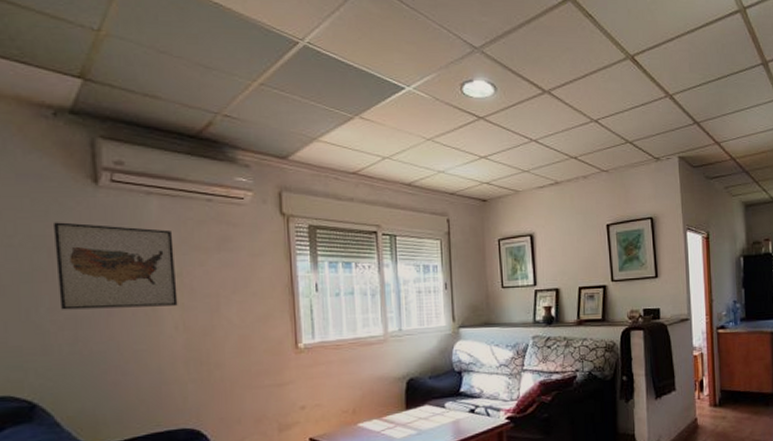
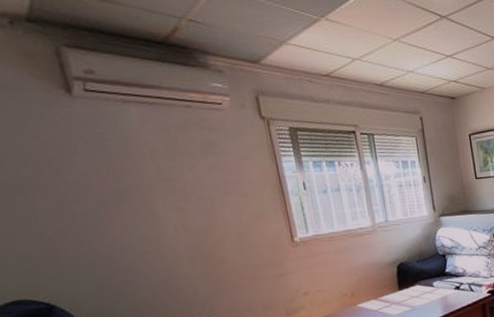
wall art: present [52,222,178,310] -> none [33,133,174,218]

